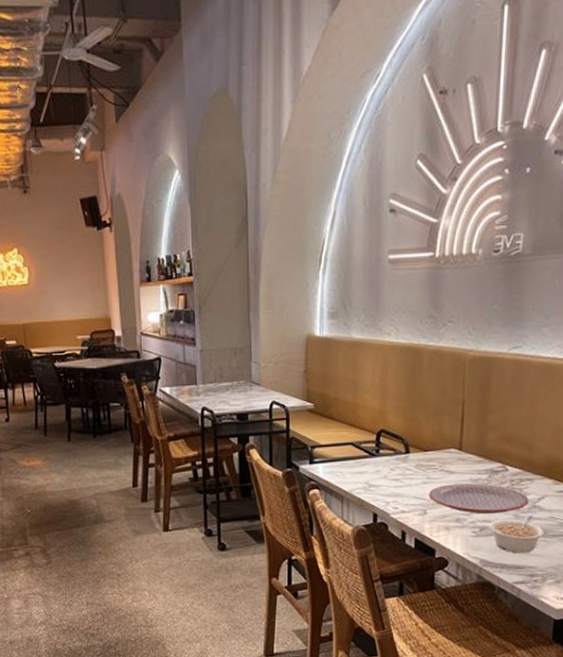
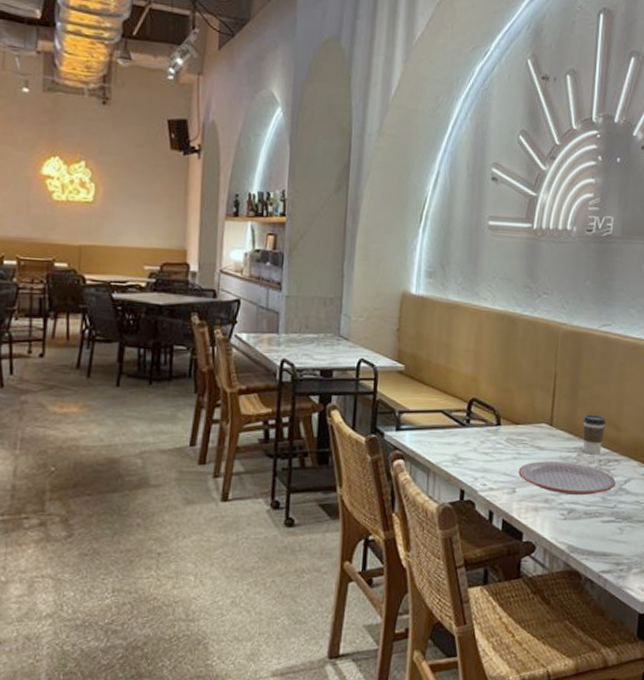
legume: present [489,515,544,553] -> none [577,498,630,539]
coffee cup: none [493,437,518,475] -> present [582,414,606,455]

